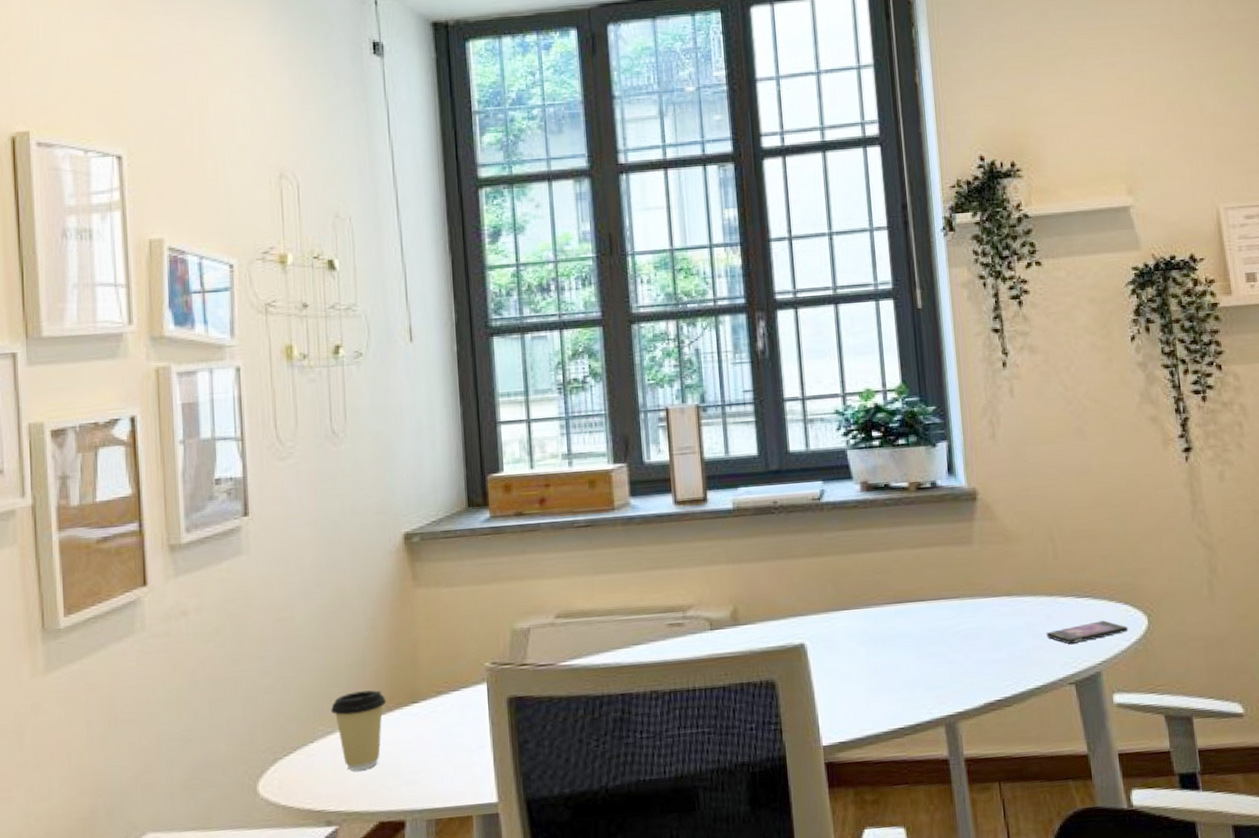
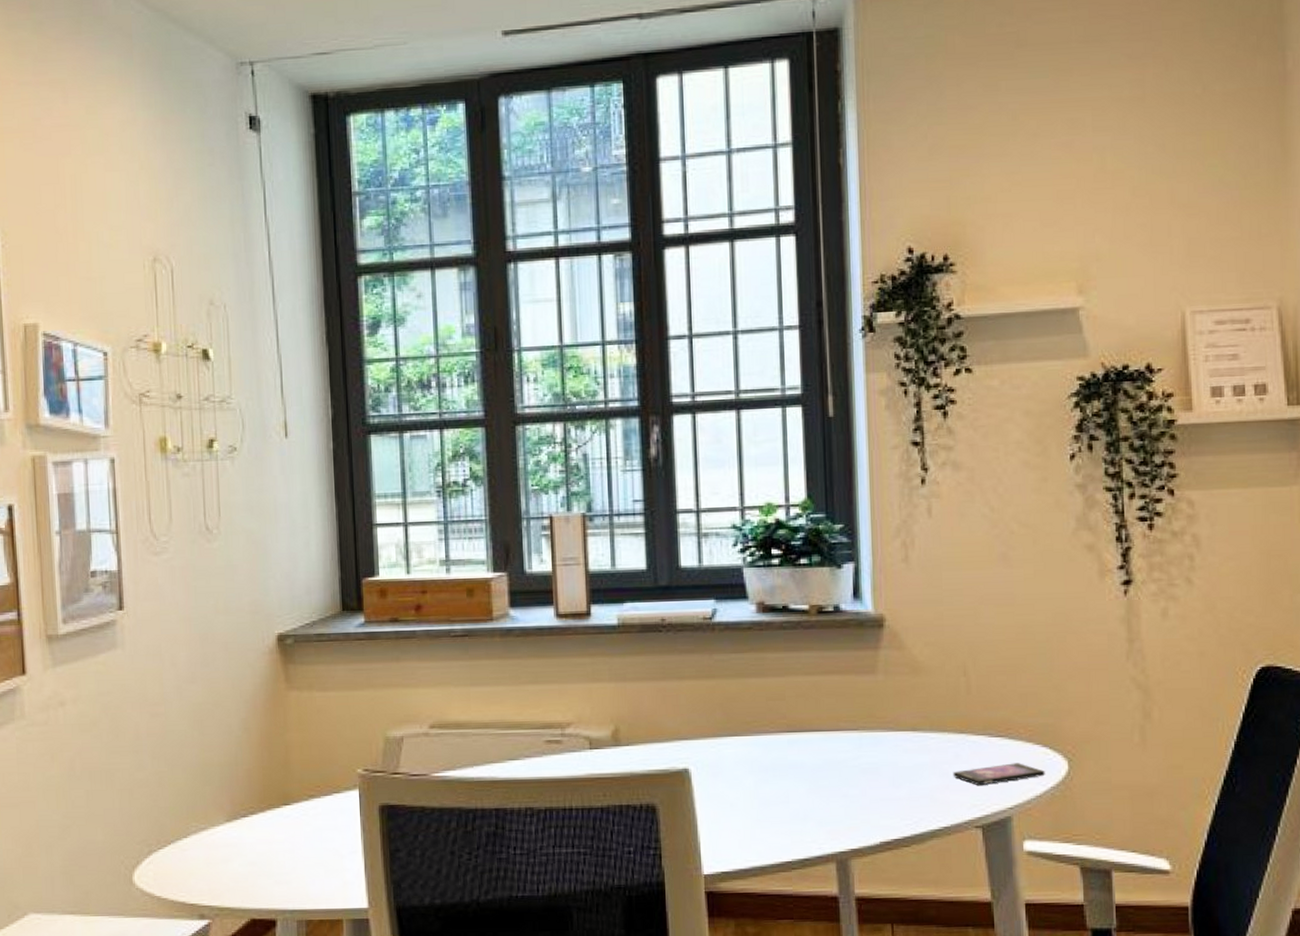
coffee cup: present [330,690,387,771] -> none [203,790,259,868]

